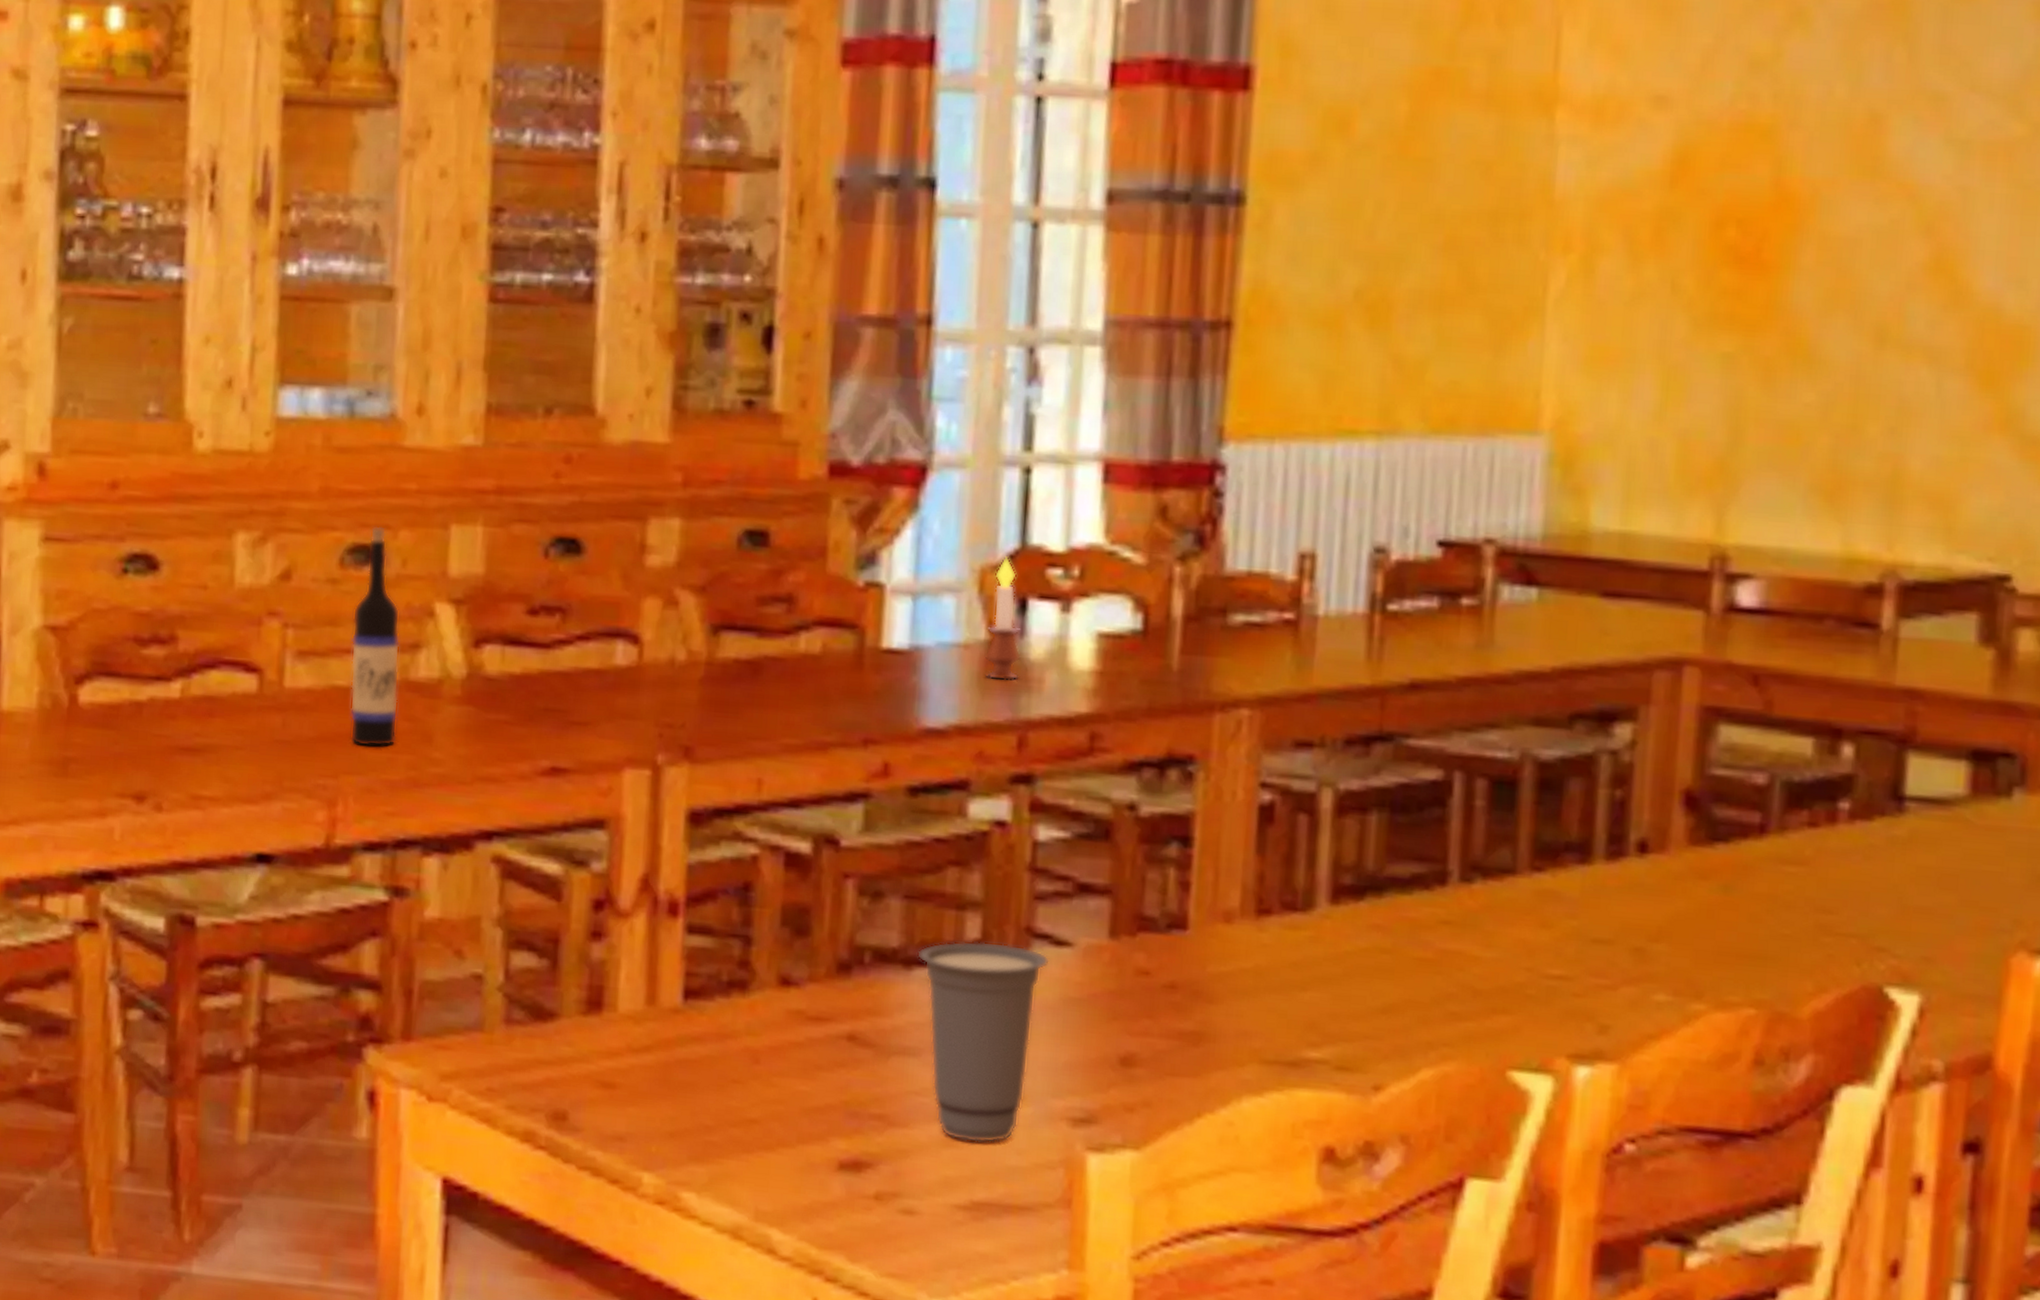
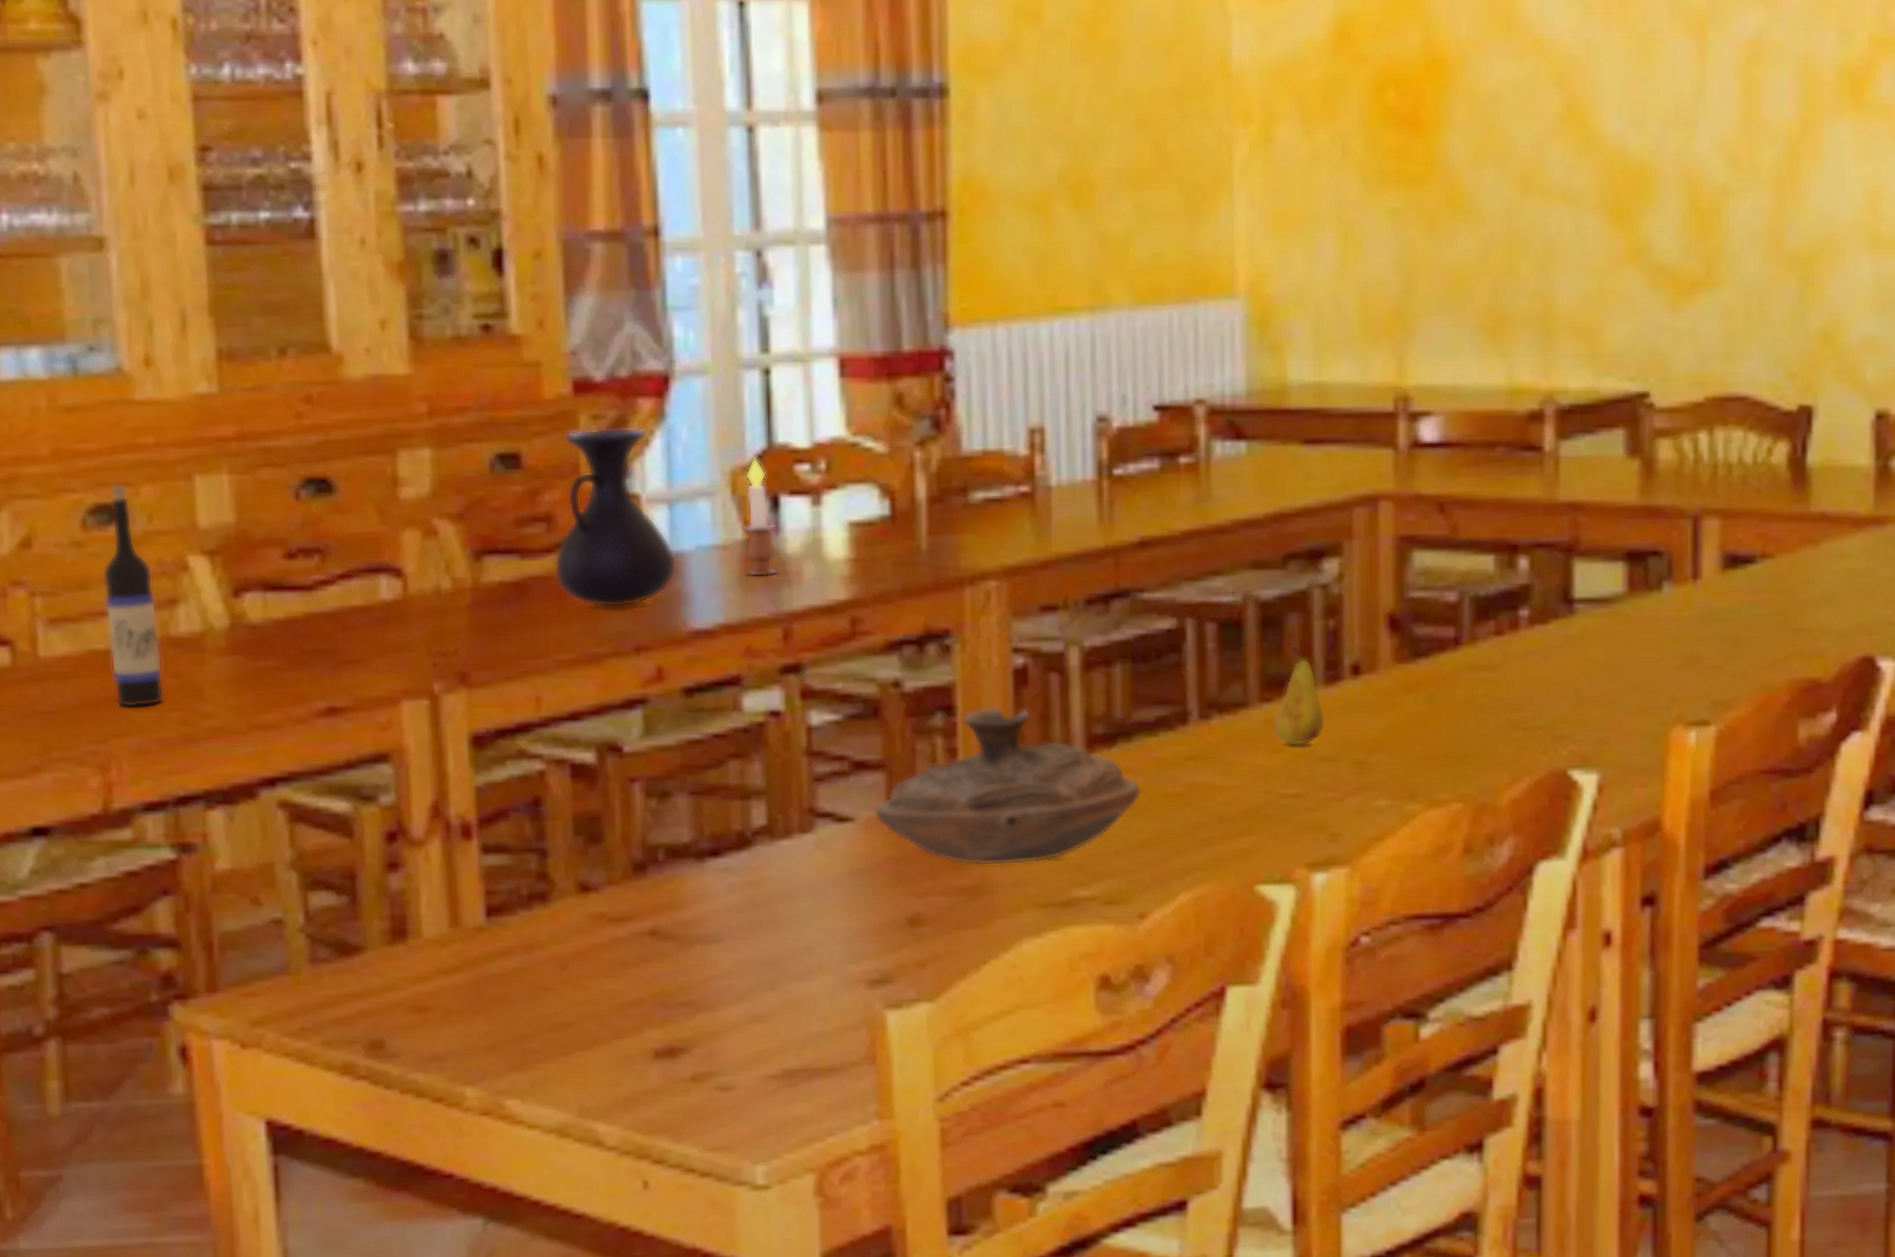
vase: none [789,513,916,698] -> present [553,427,677,608]
cup: present [917,941,1049,1143] -> none [708,826,834,1016]
decorative bowl: none [1094,841,1389,1016] -> present [873,706,1141,866]
fruit: none [1542,814,1604,924] -> present [1273,646,1325,746]

